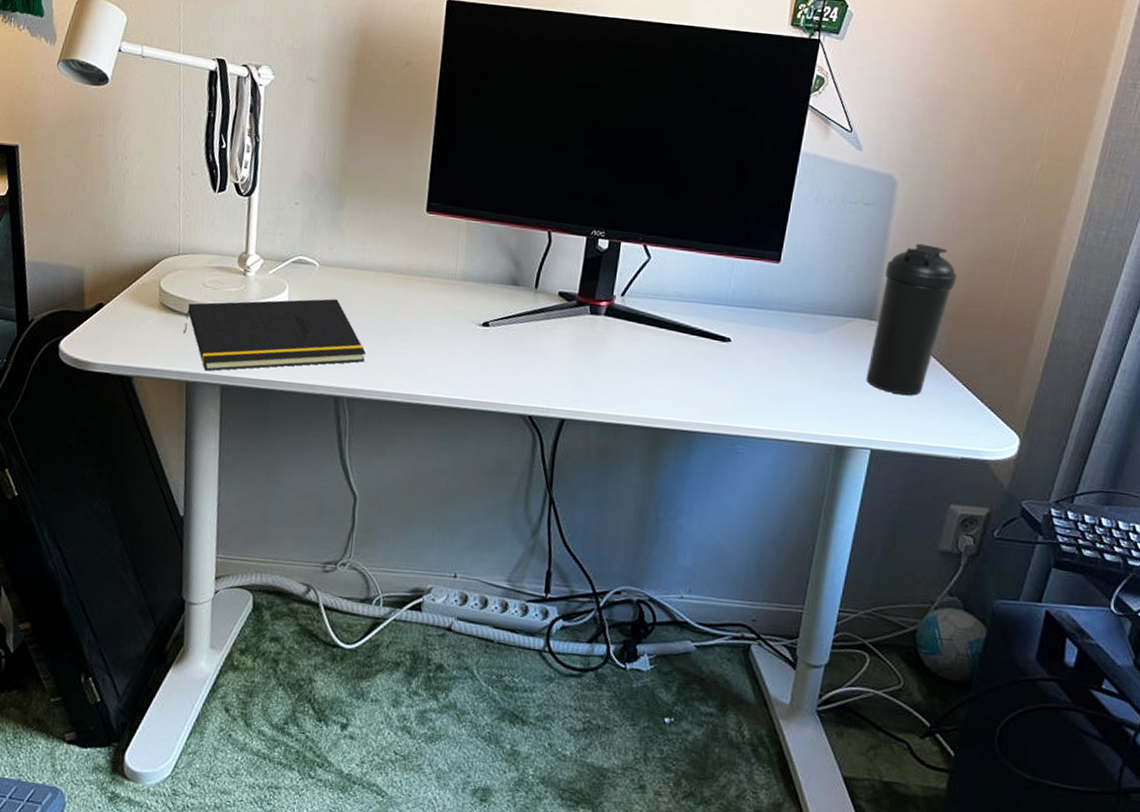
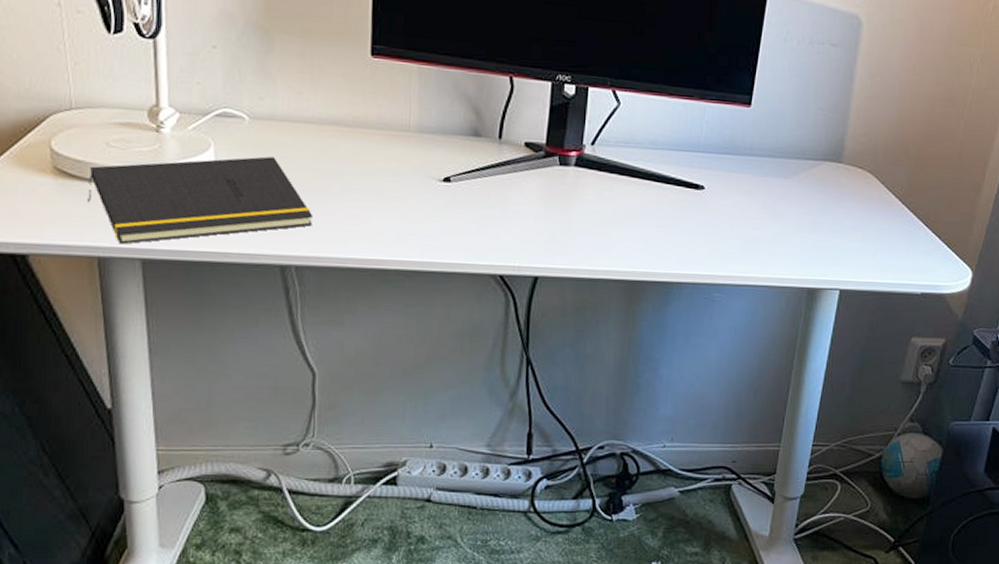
water bottle: present [866,243,957,396] -> none [835,84,918,236]

